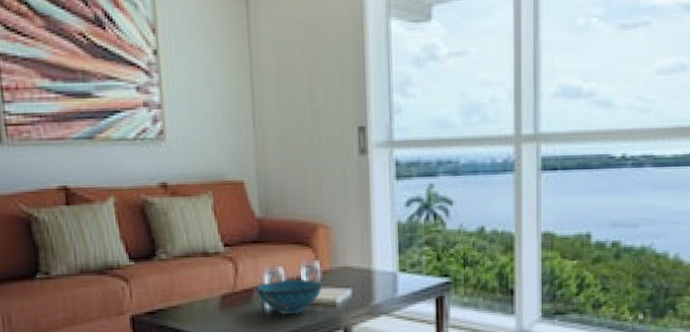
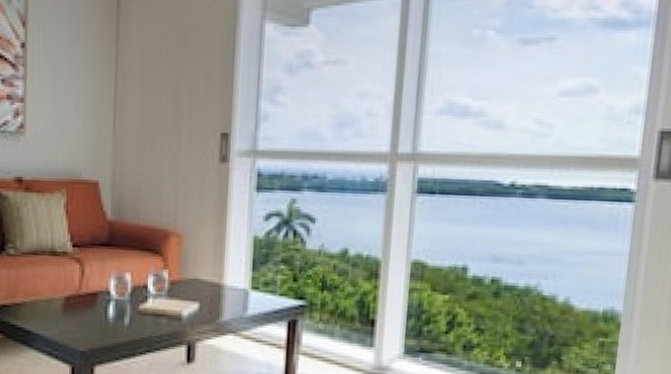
decorative bowl: present [255,279,323,315] -> none [100,286,170,323]

